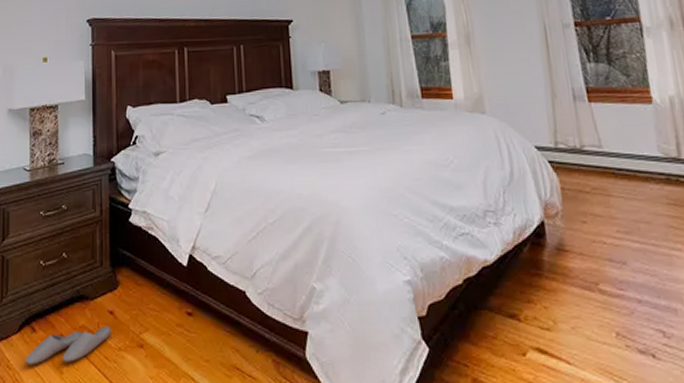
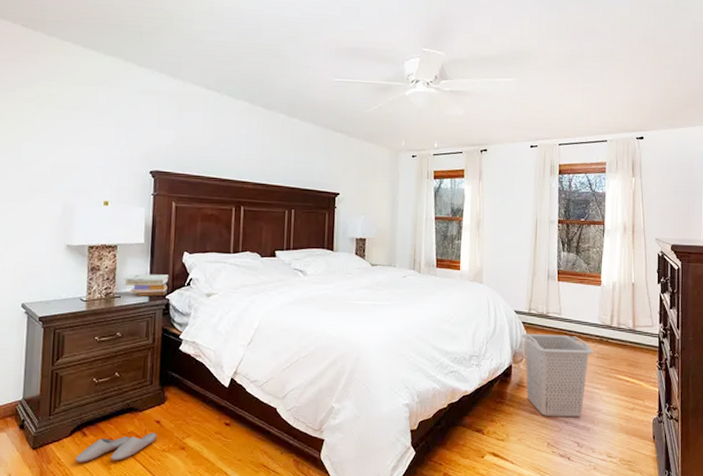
books: none [66,133,113,162] -> present [123,274,169,297]
laundry basket: none [550,174,662,292] -> present [521,333,595,417]

